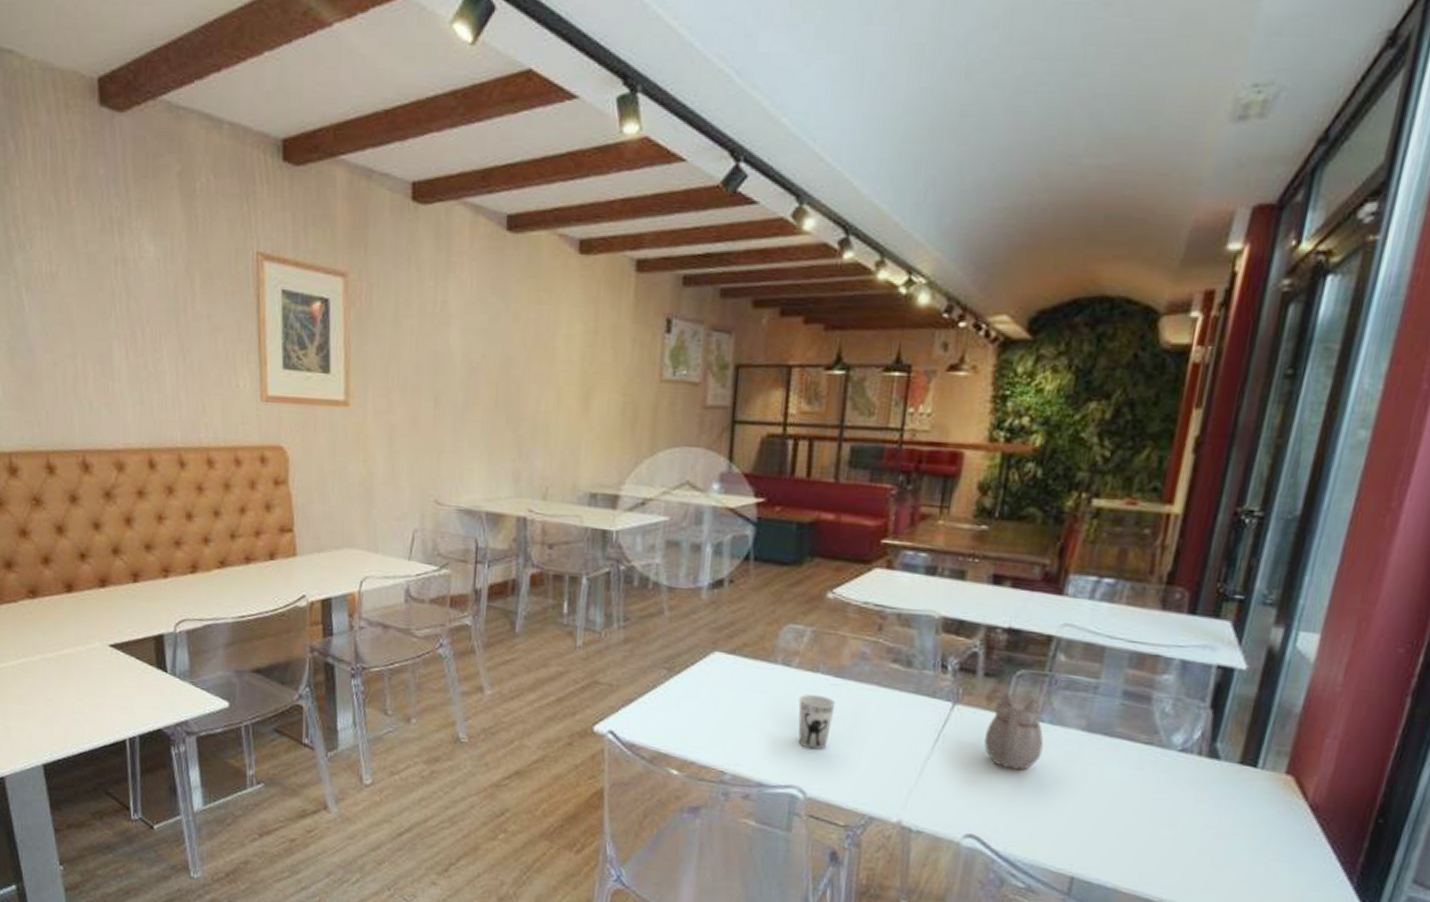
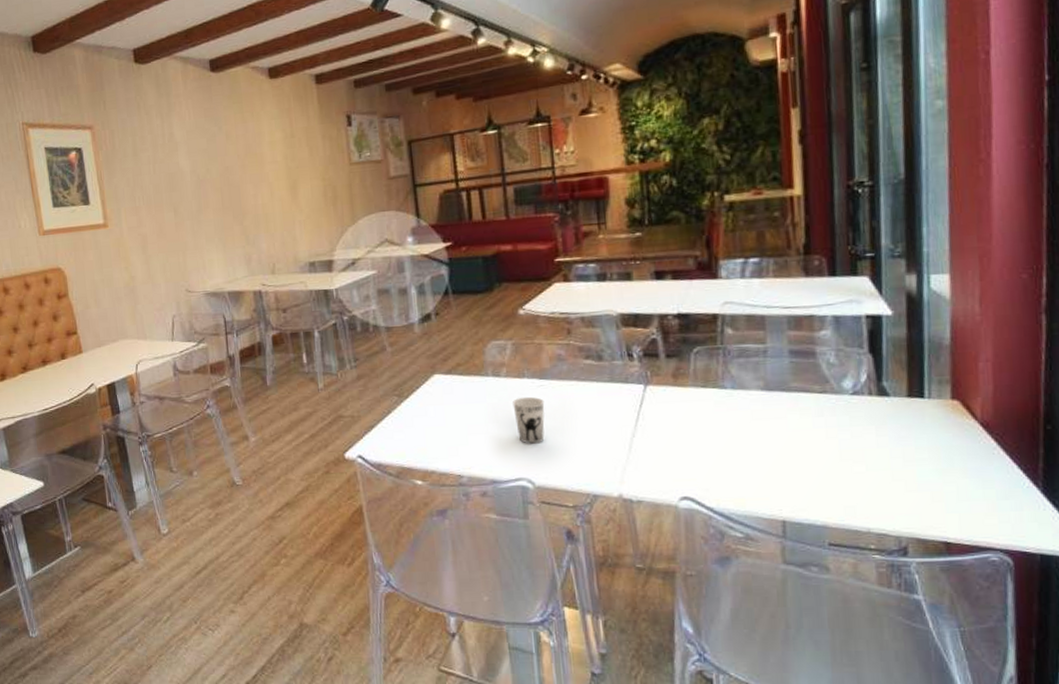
teapot: present [984,692,1044,771] -> none [678,368,732,434]

